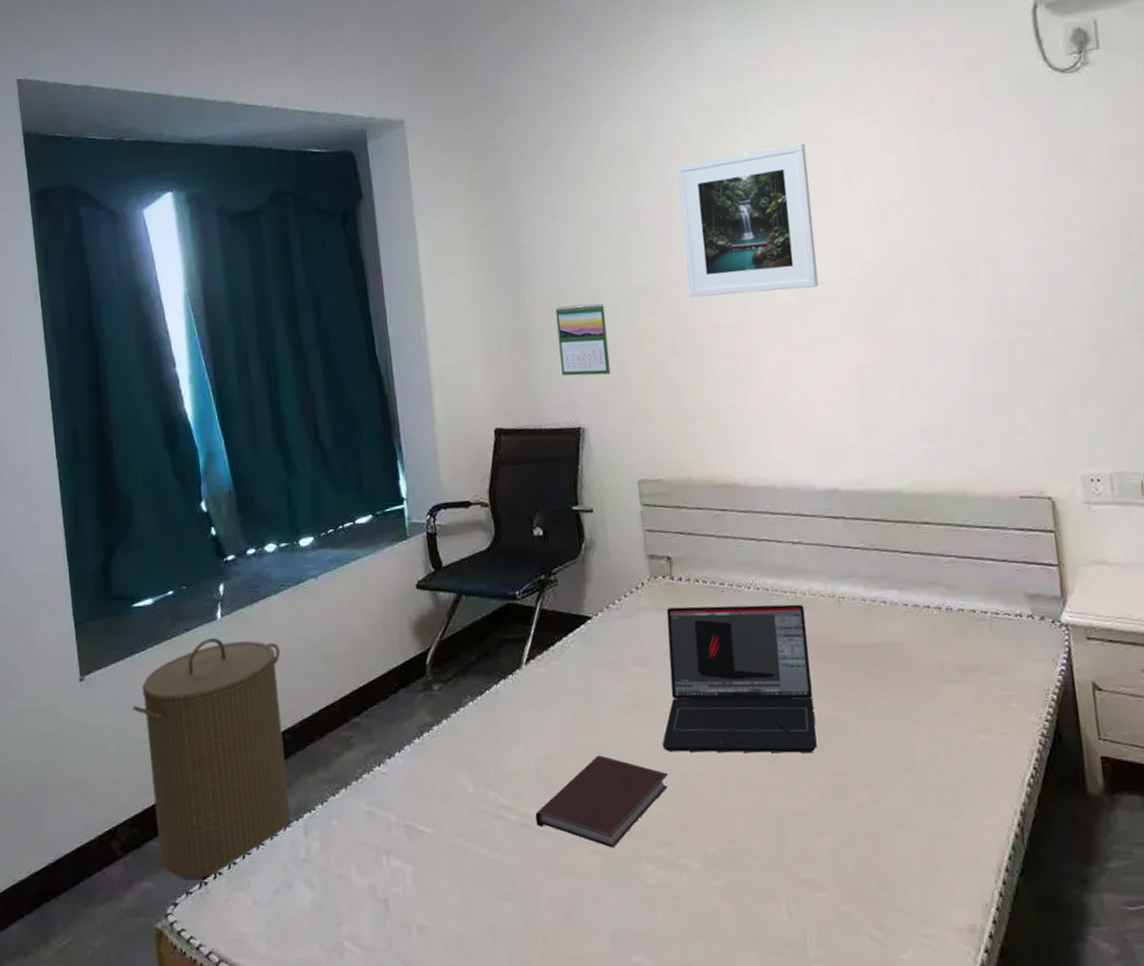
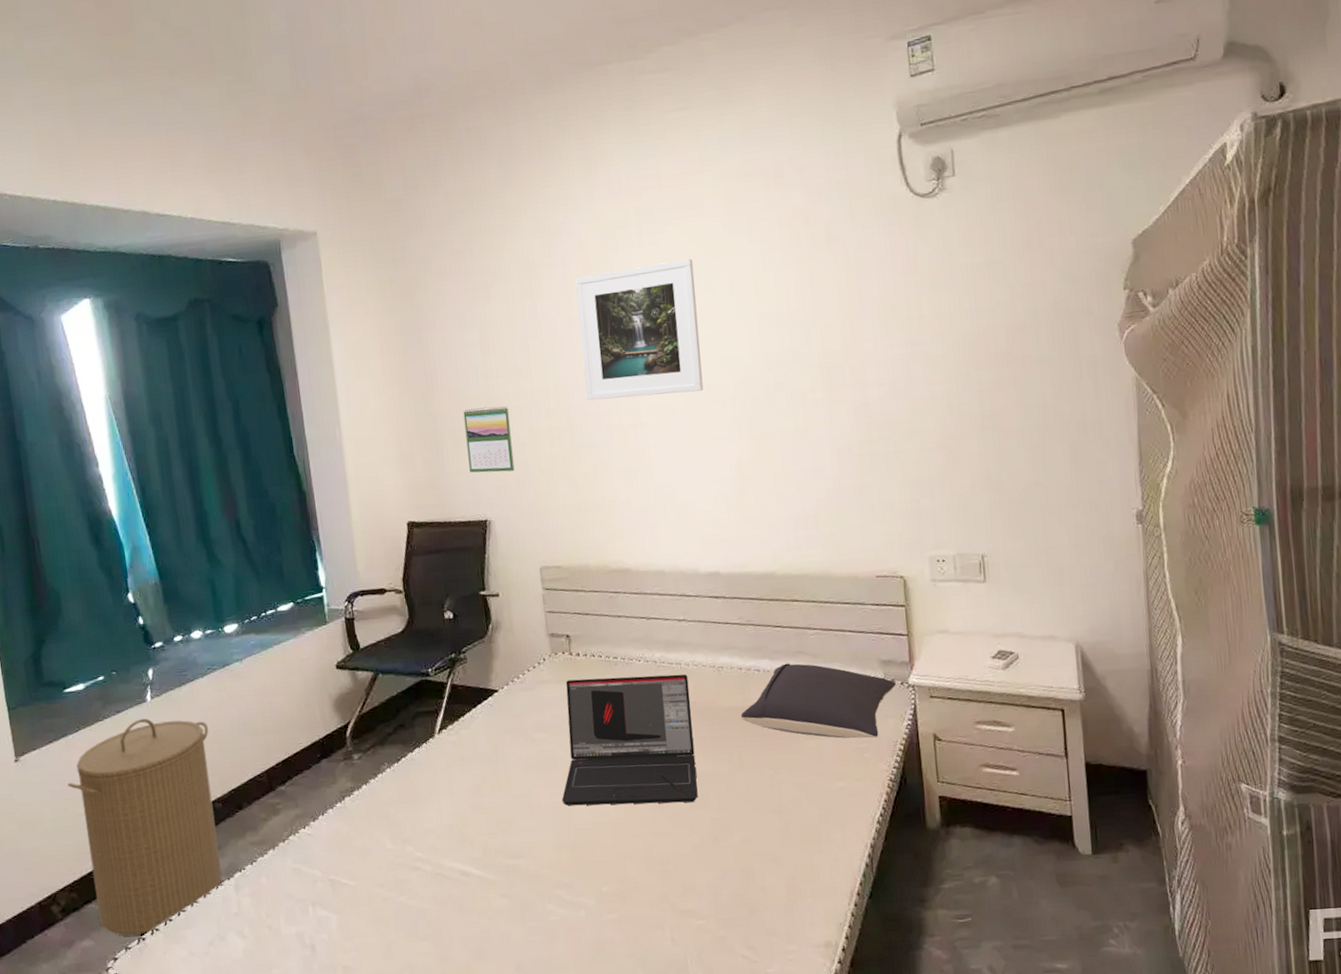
notebook: present [535,755,668,848] -> none [448,811,567,891]
pillow: none [865,595,1047,686] -> present [740,663,897,739]

